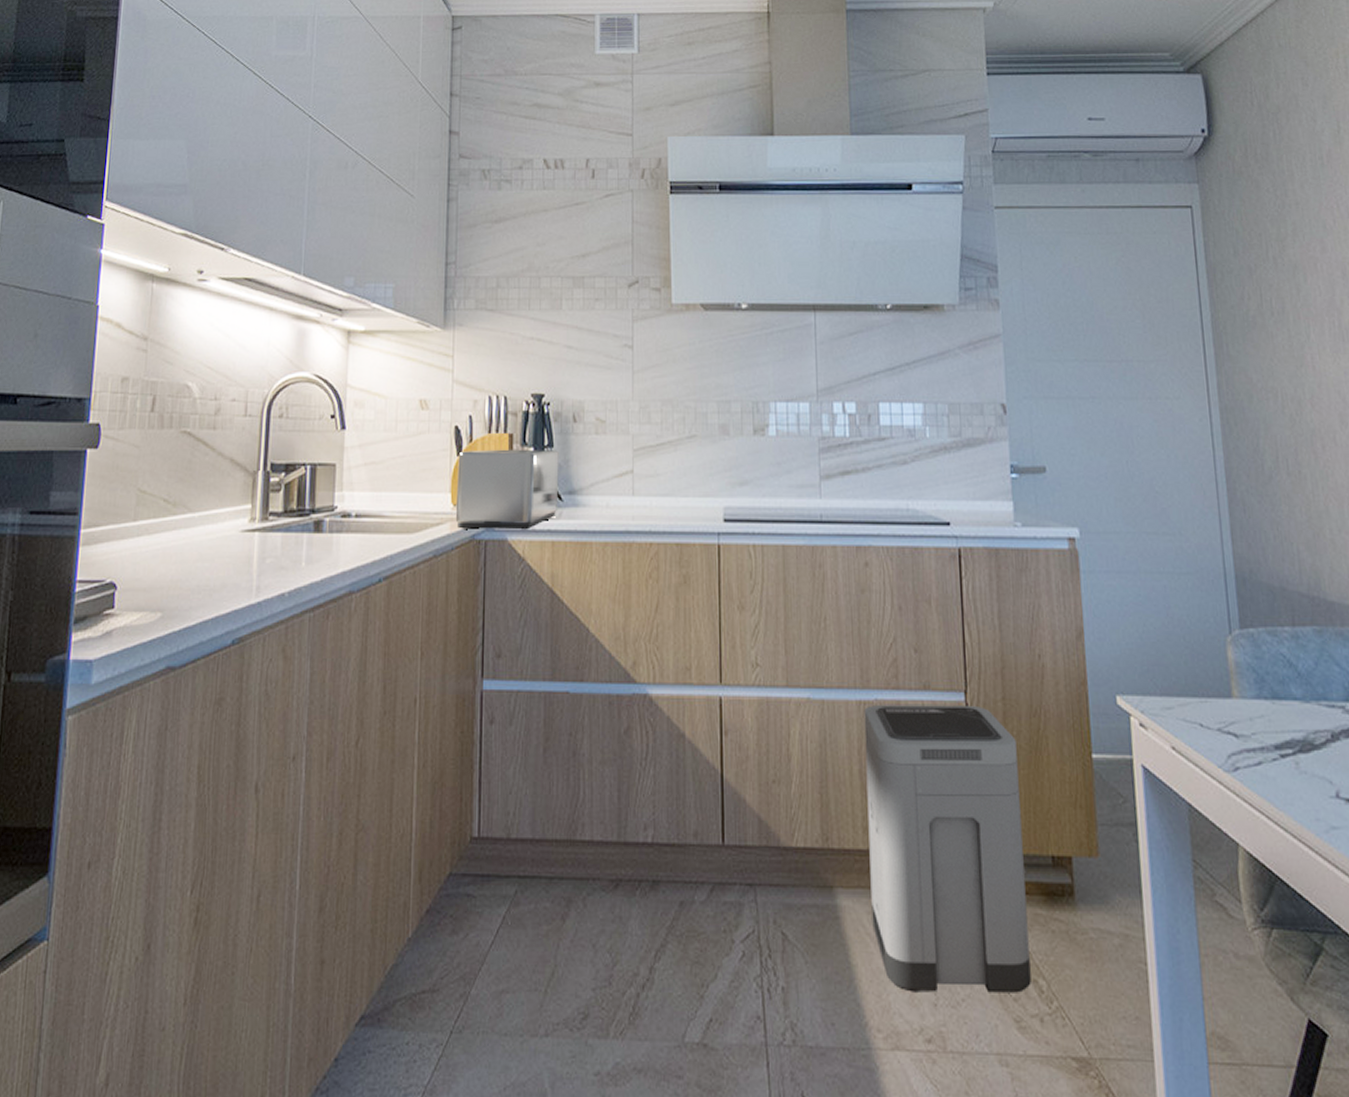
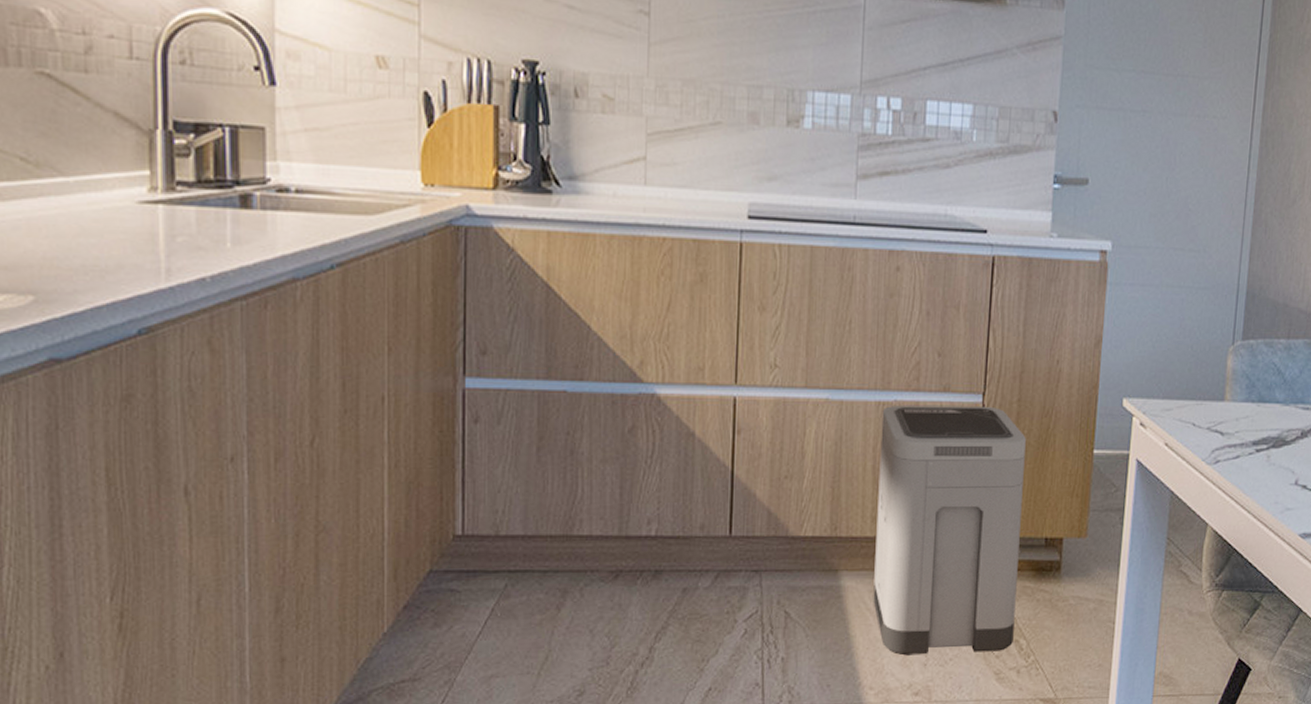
toaster: present [455,449,559,530] -> none [427,122,557,217]

